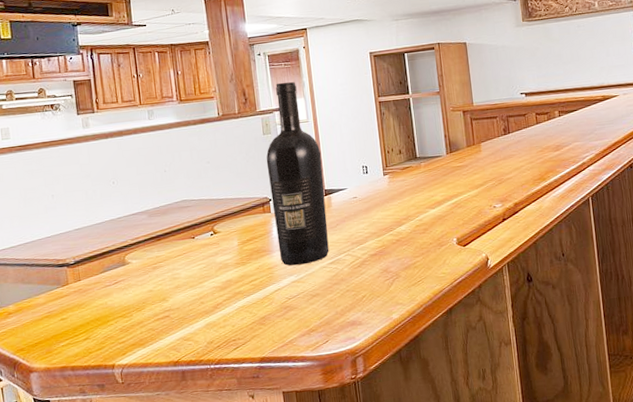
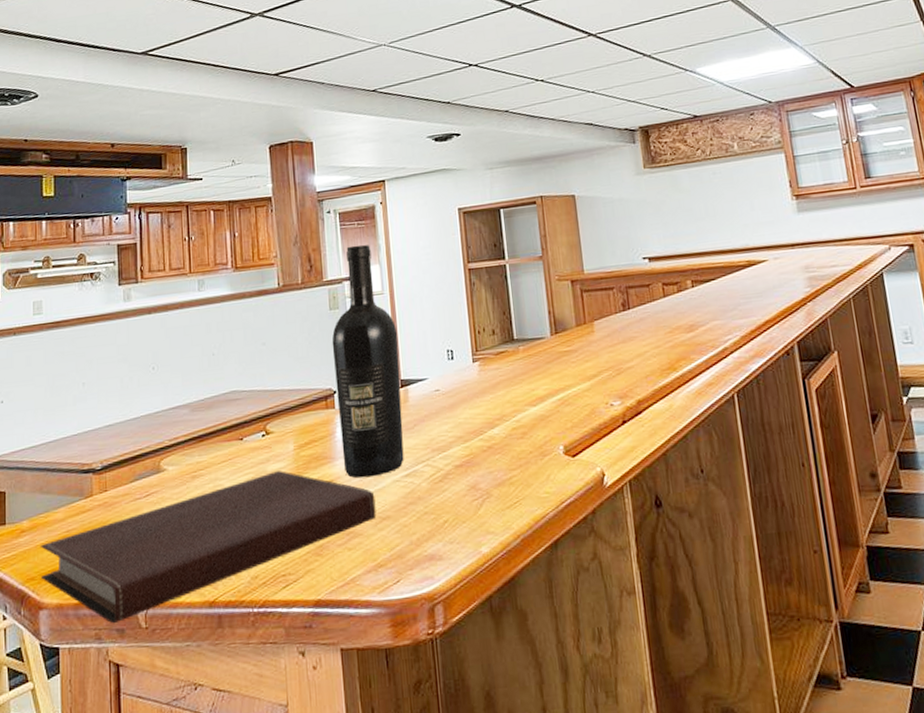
notebook: none [26,261,308,381] -> present [40,471,377,624]

